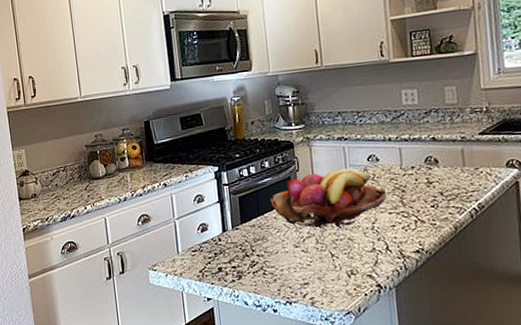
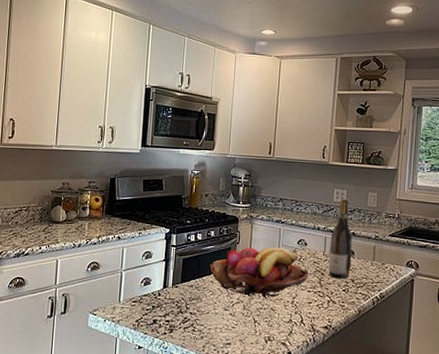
wine bottle: none [406,99,437,194] -> present [328,198,353,279]

